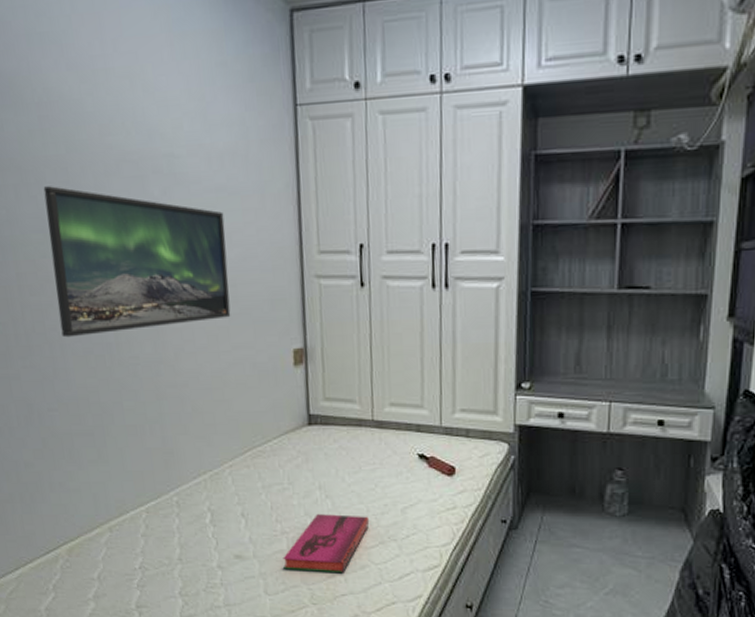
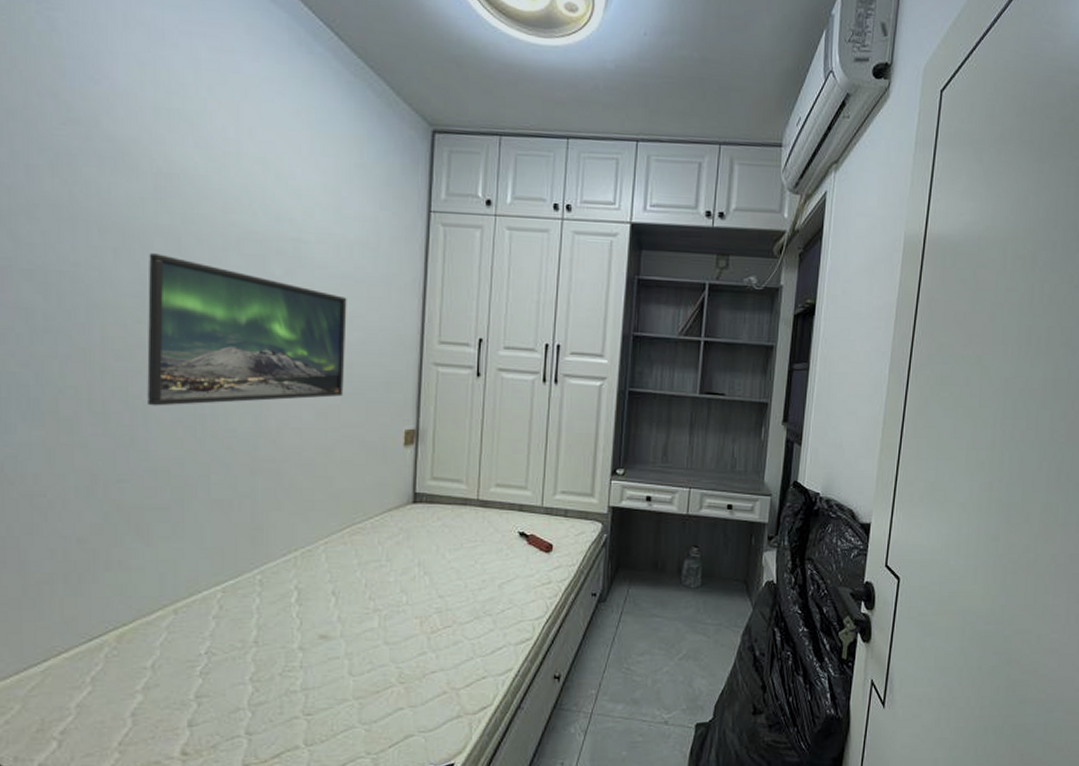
hardback book: present [283,514,370,574] -> none [372,591,467,650]

